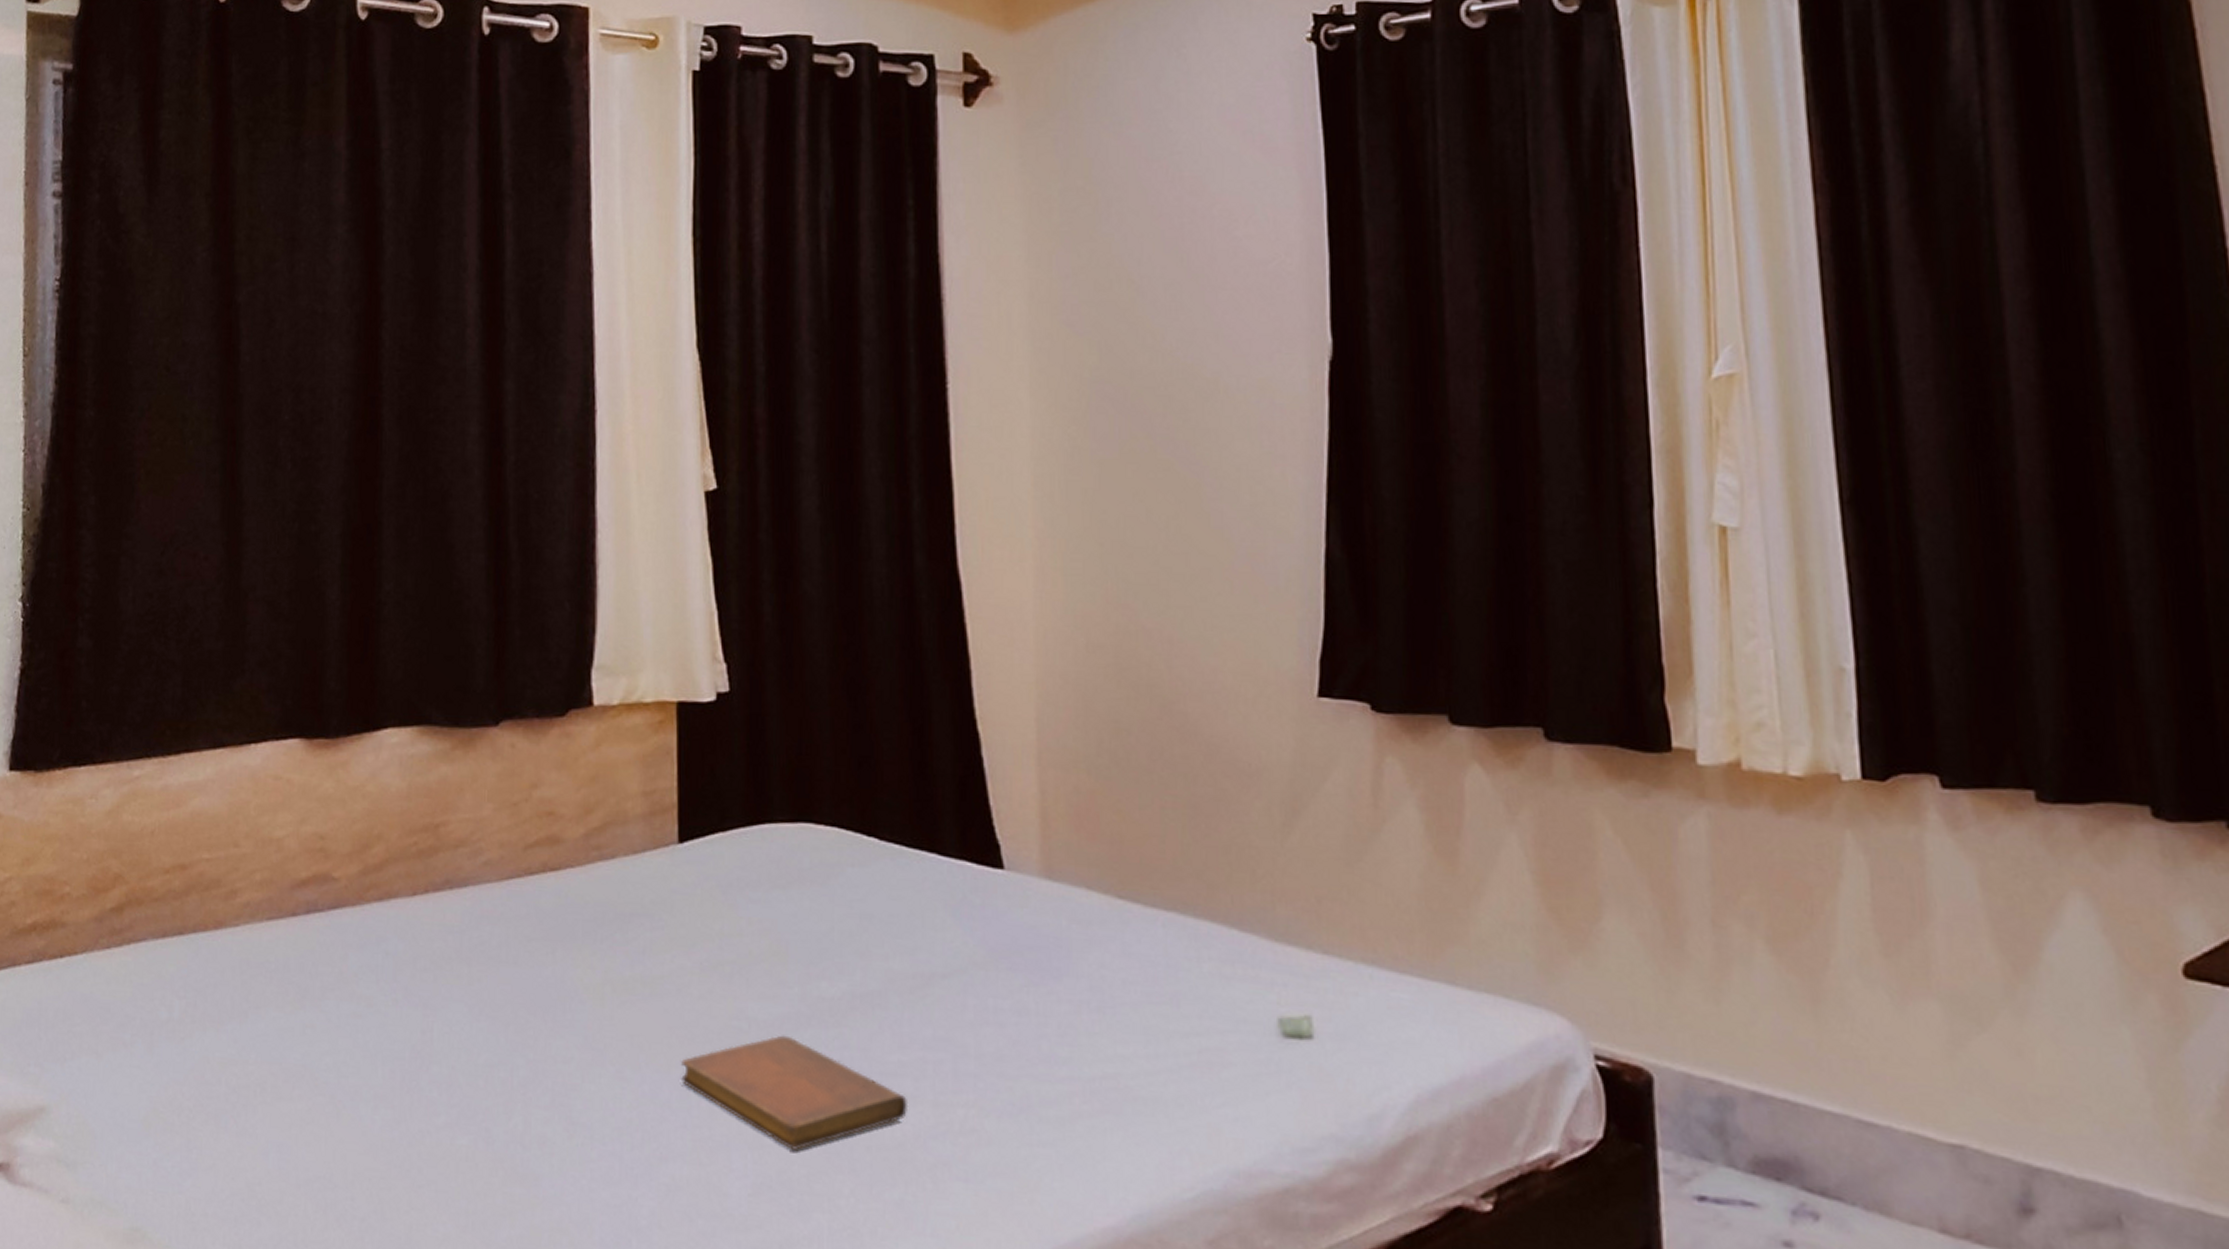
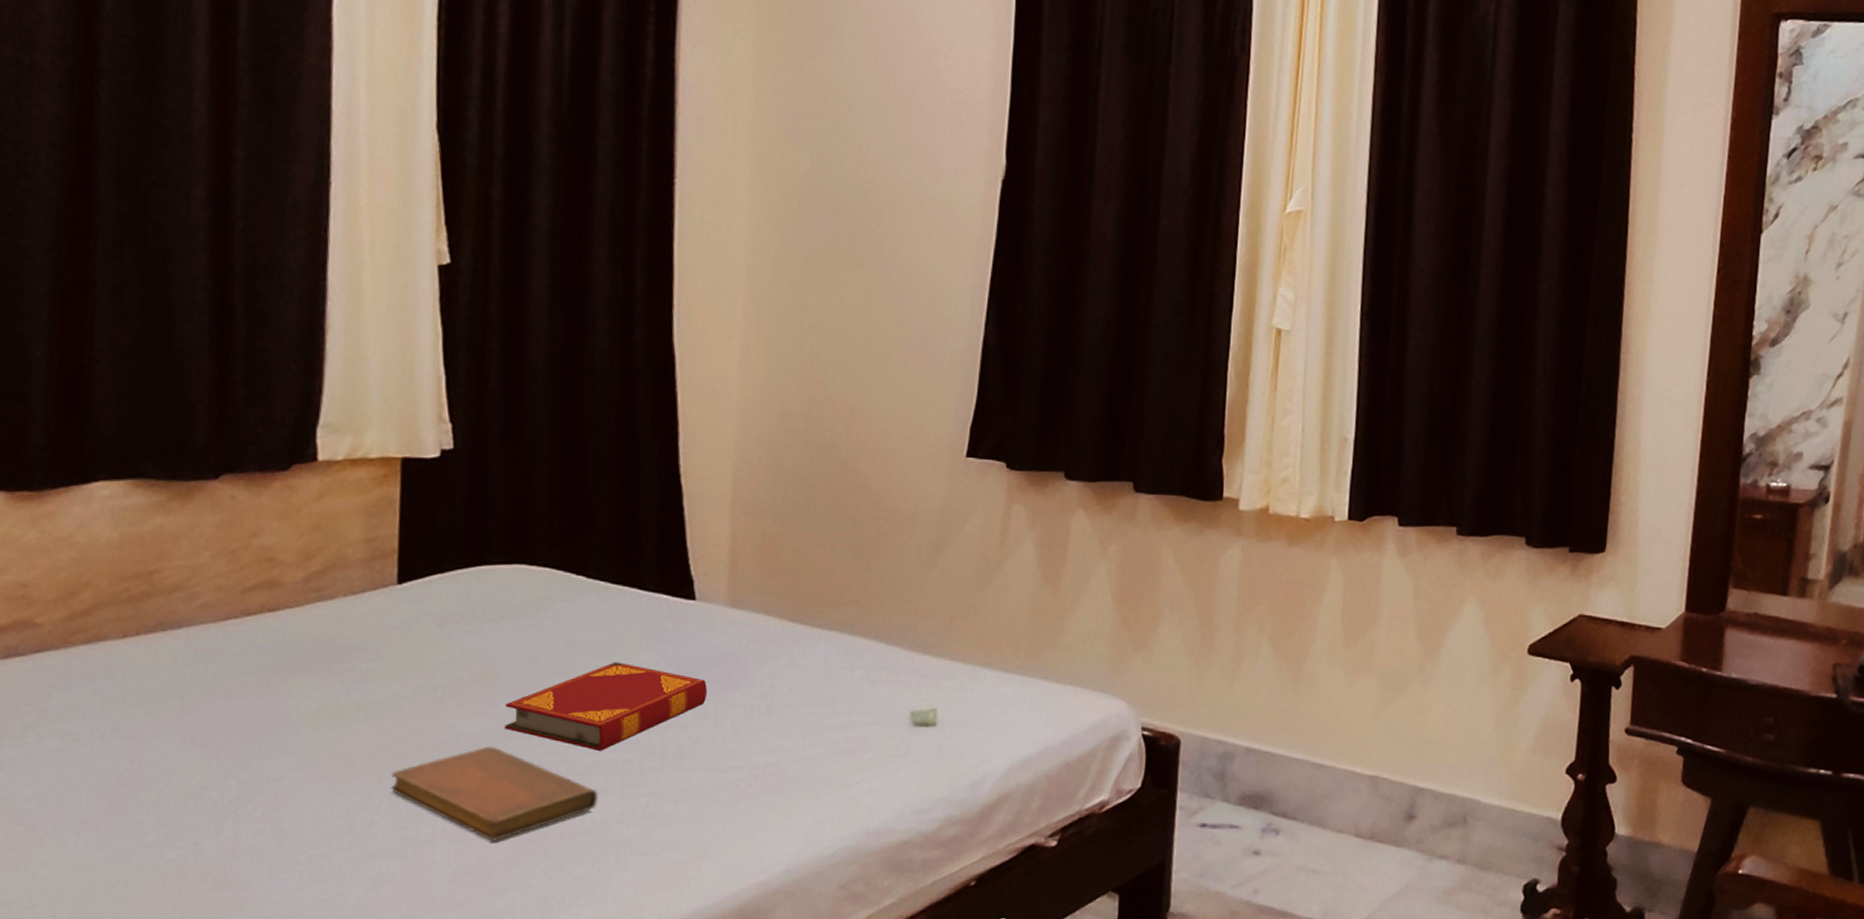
hardback book: none [799,941,1026,1048] -> present [505,662,708,751]

